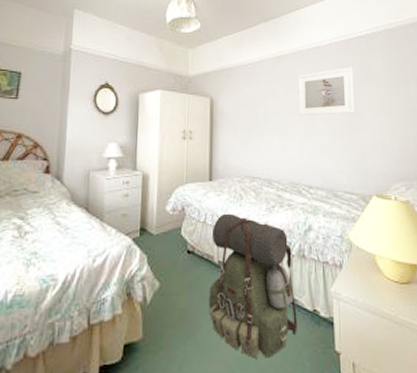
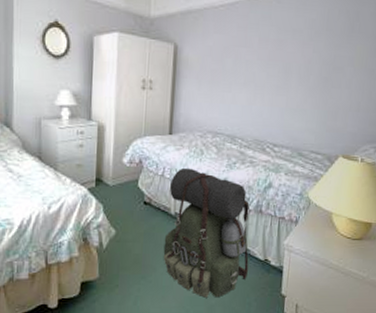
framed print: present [298,67,355,116] -> none [271,14,339,70]

